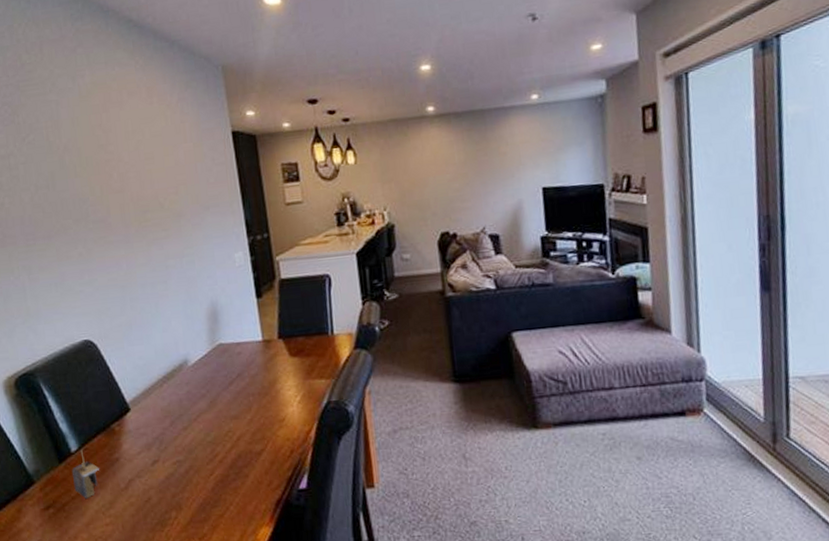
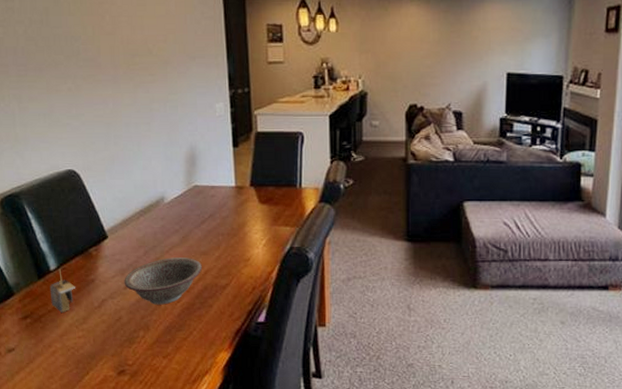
decorative bowl: none [150,424,234,480] -> present [124,257,202,305]

